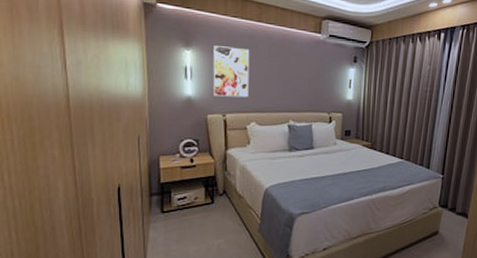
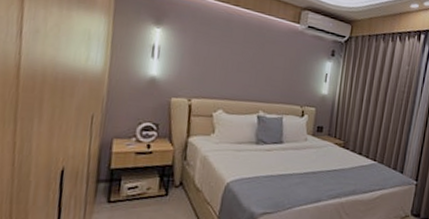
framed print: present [213,46,250,98] -> none [180,26,224,83]

